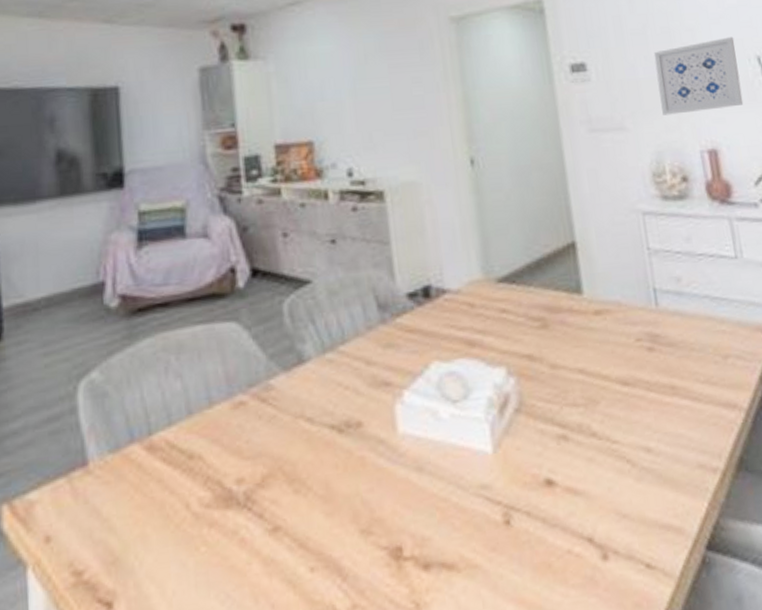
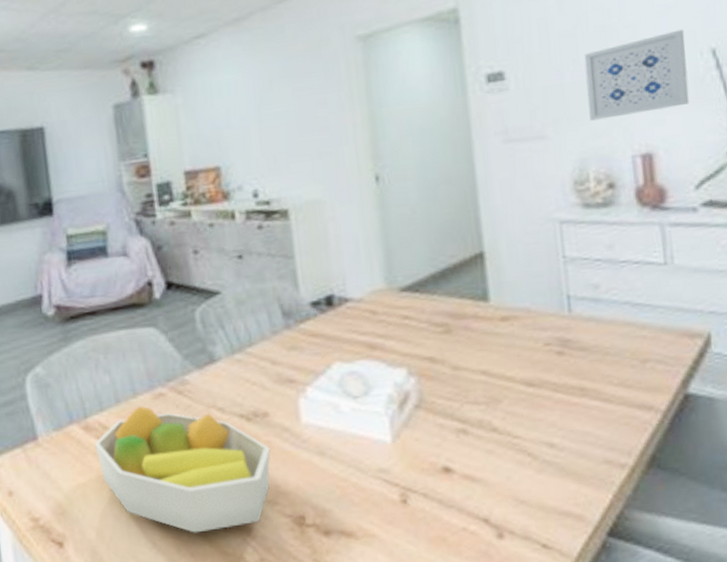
fruit bowl: none [159,418,365,578] -> present [94,406,271,533]

